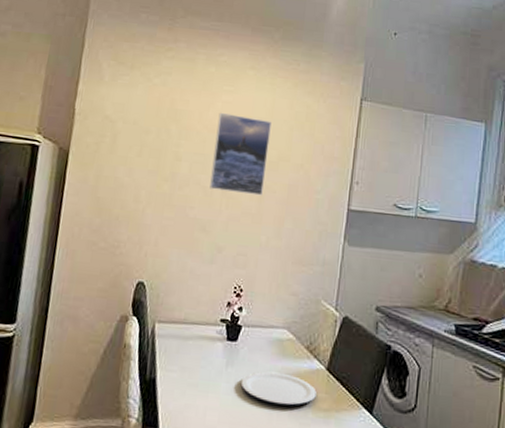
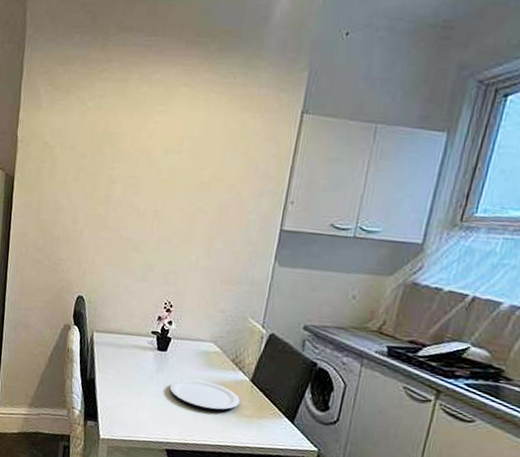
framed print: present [210,112,272,196] -> none [142,133,204,217]

